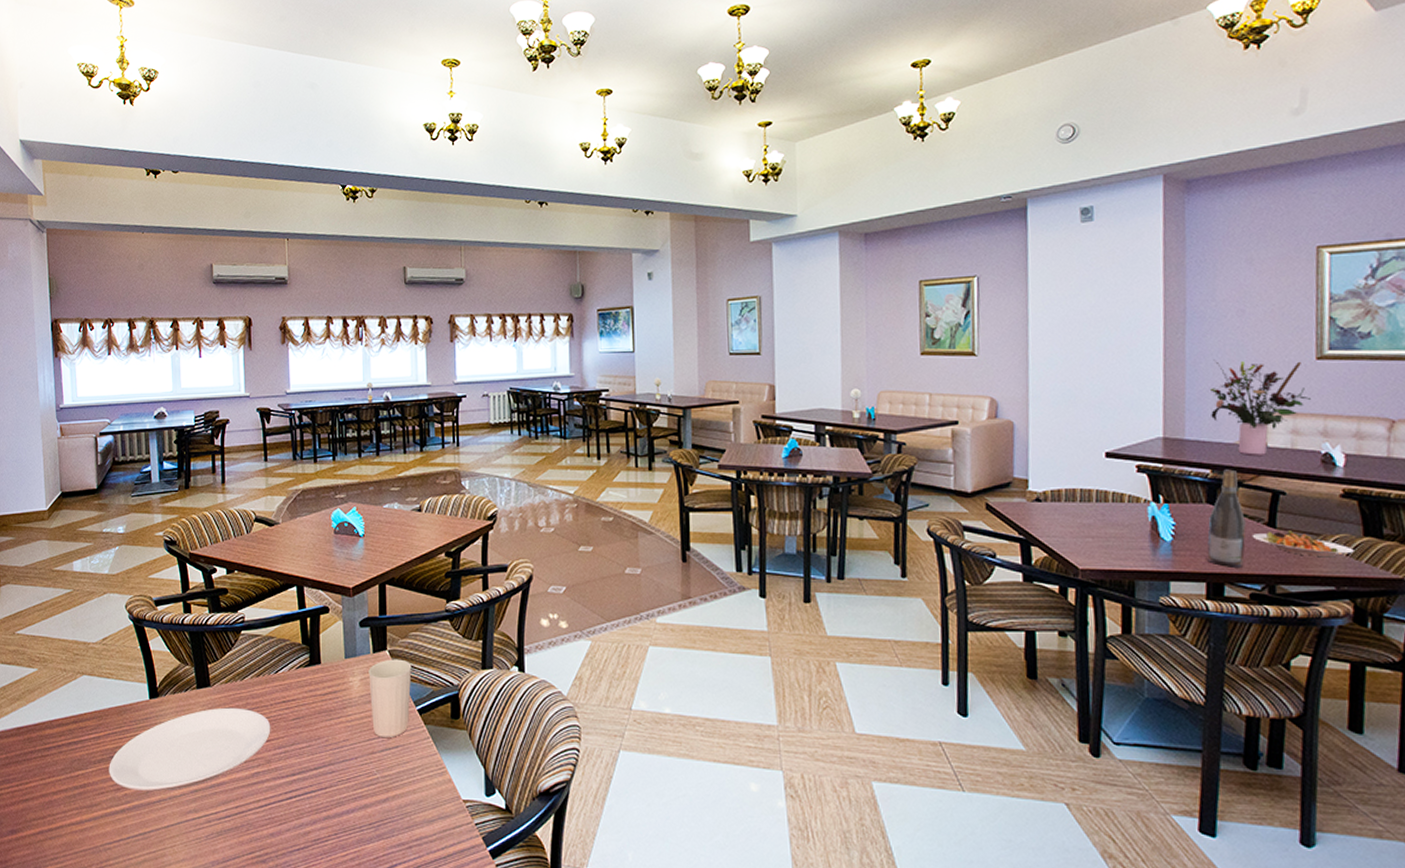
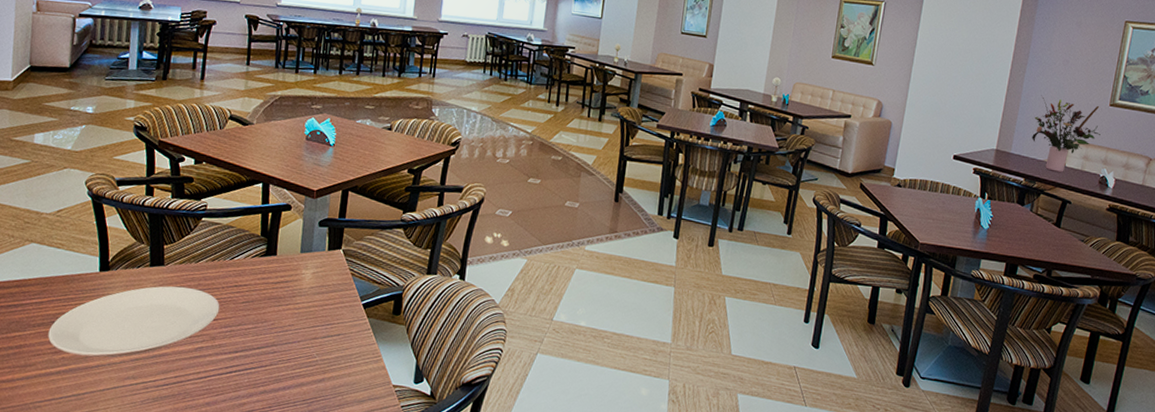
cup: present [368,659,412,737] -> none [318,257,363,326]
wine bottle: present [1207,469,1246,567] -> none [1010,179,1042,254]
salad: present [1252,530,1354,558] -> none [1043,230,1108,254]

